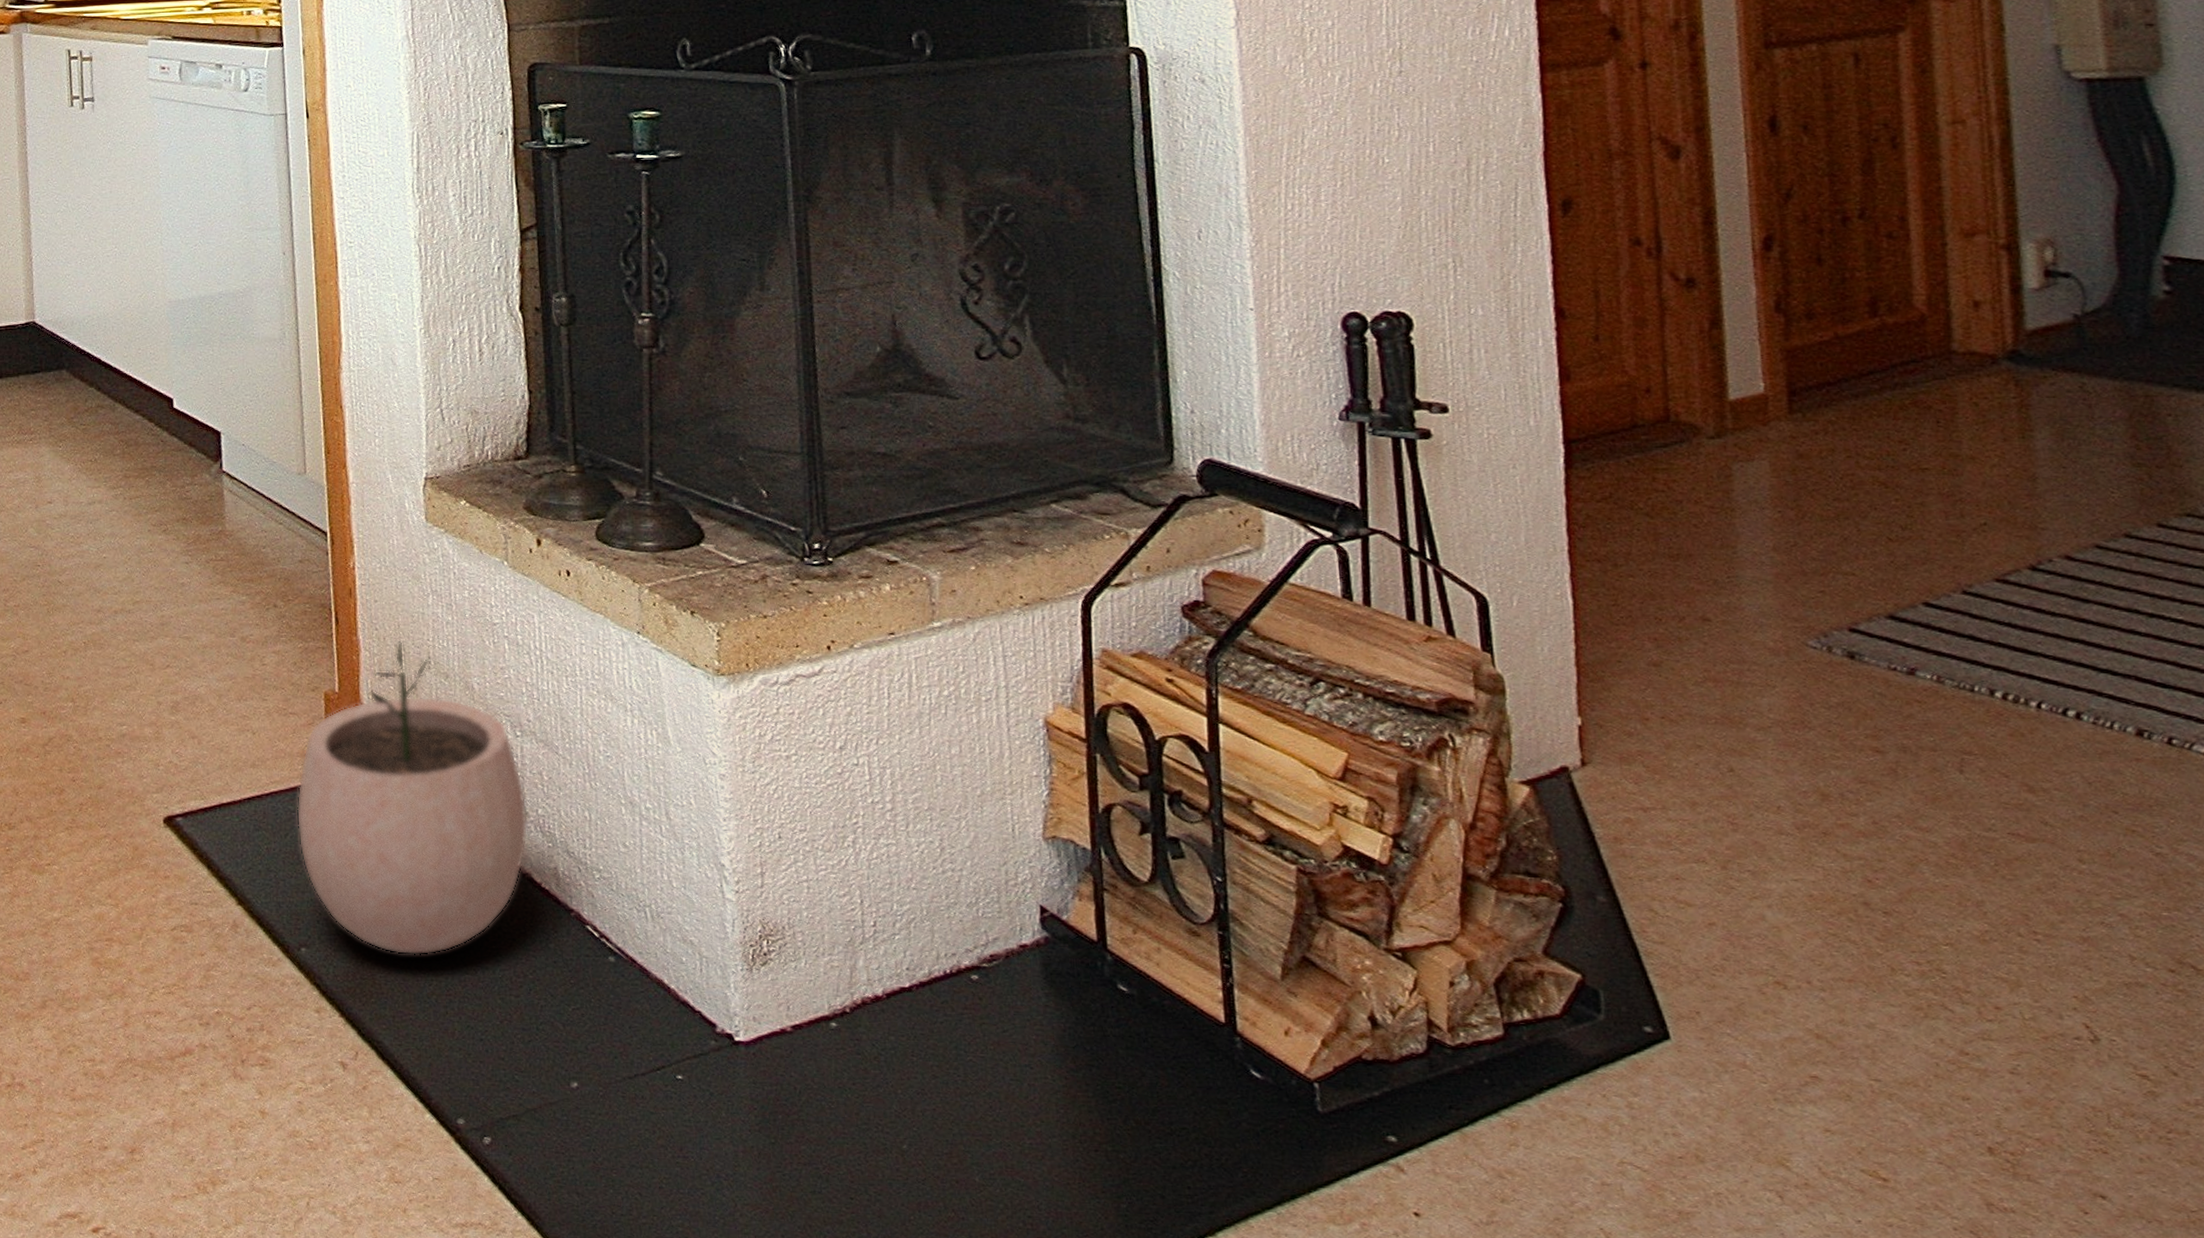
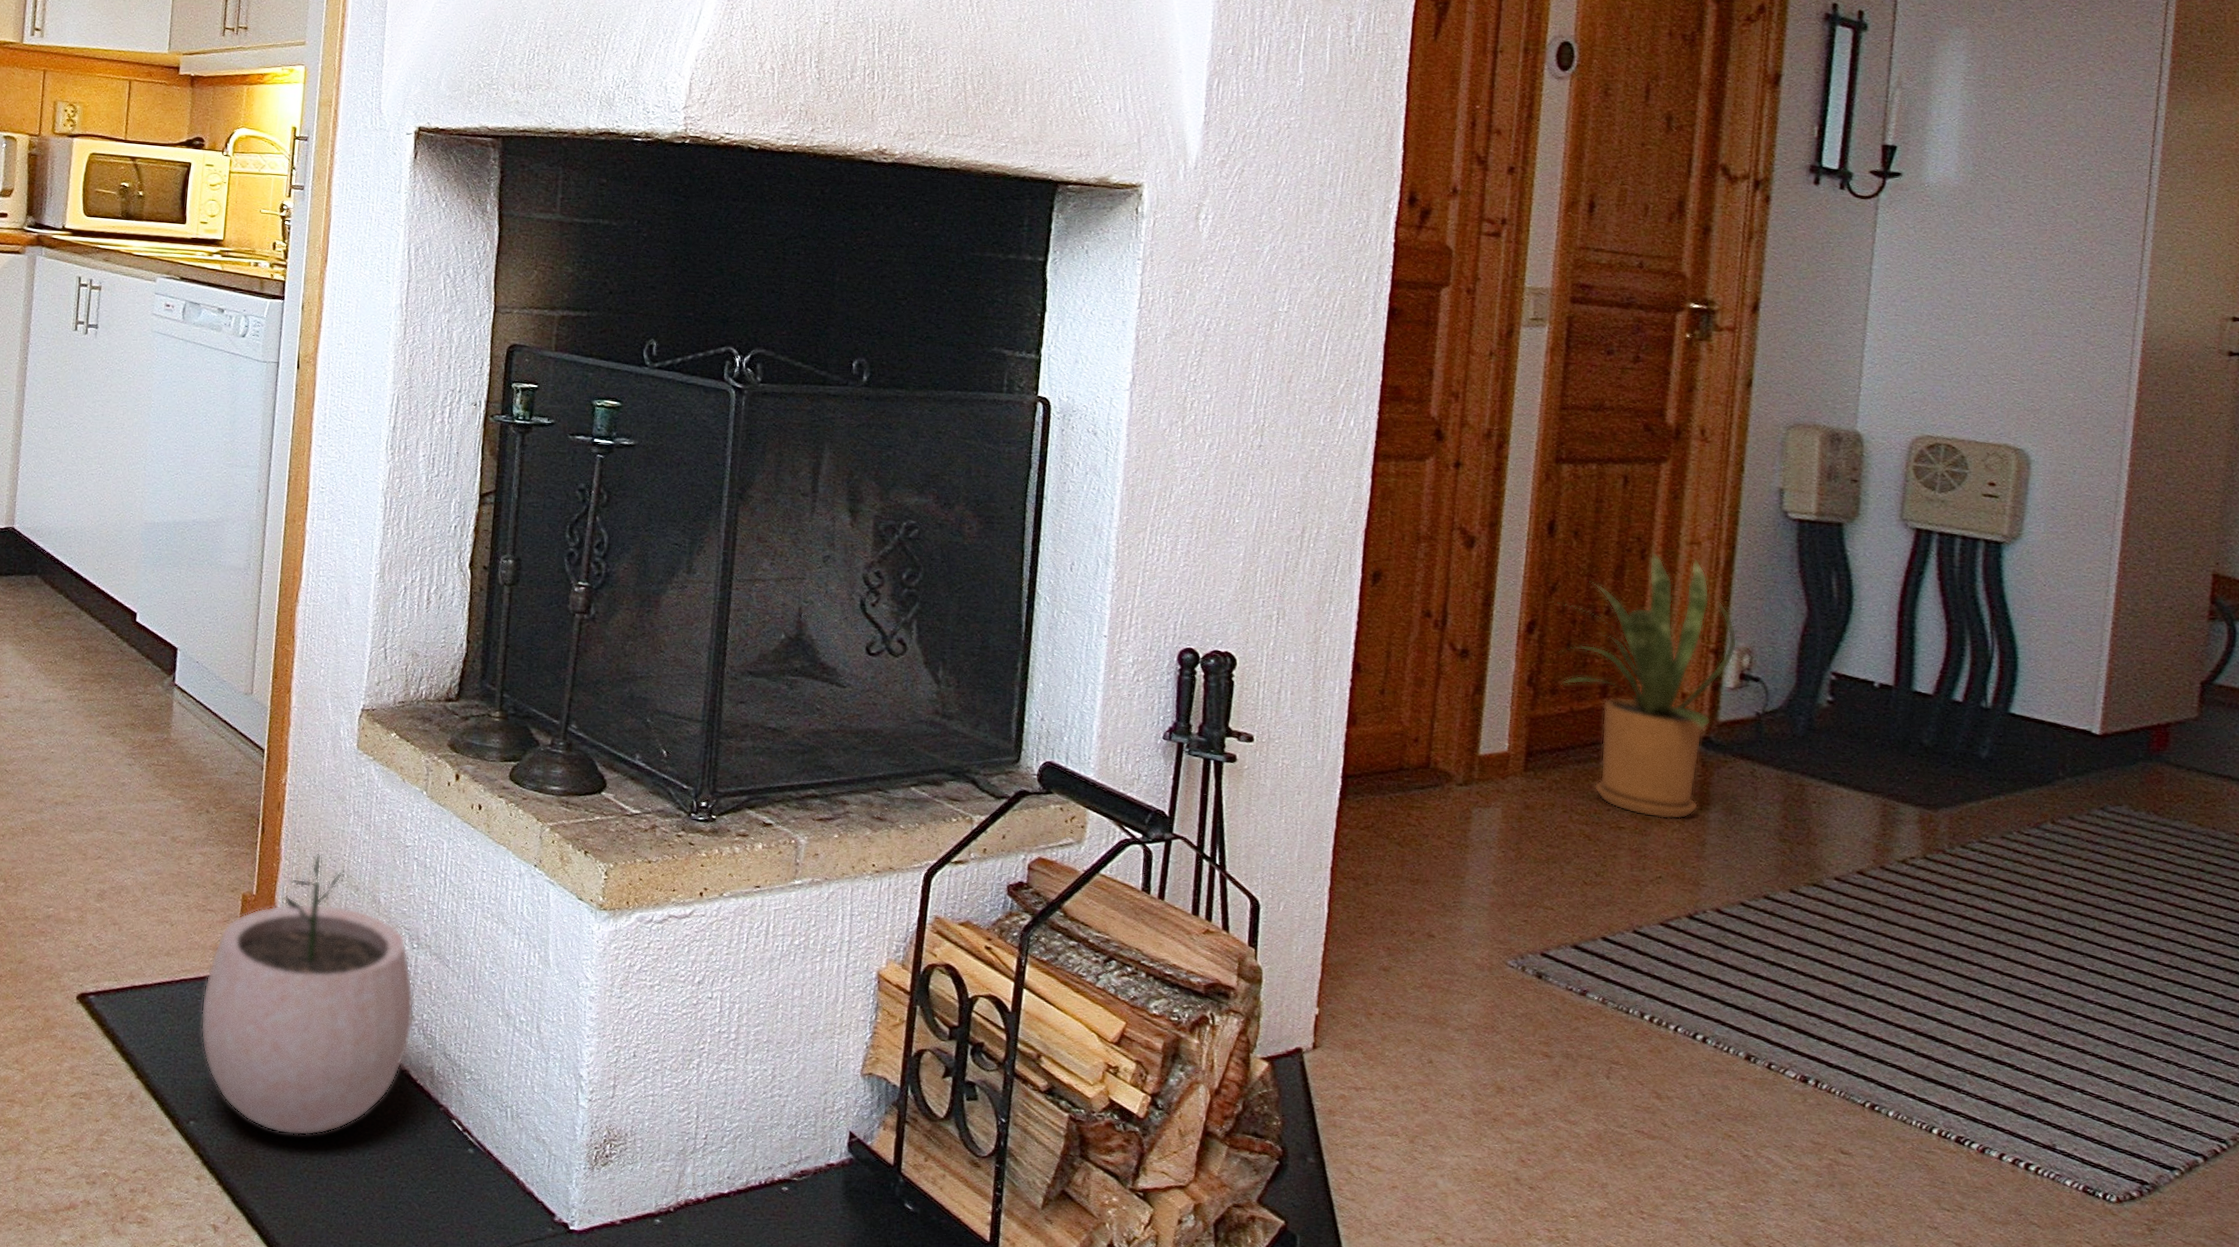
house plant: none [1789,138,2034,454] -> present [1552,552,1738,820]

